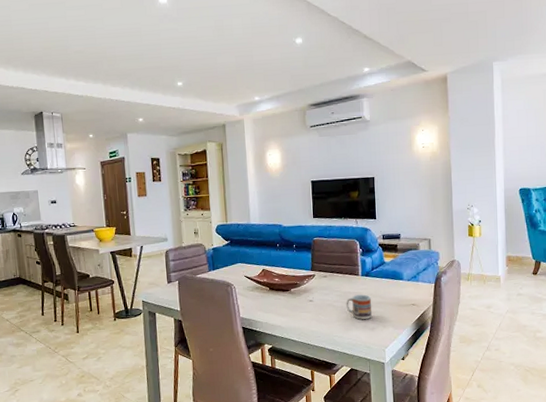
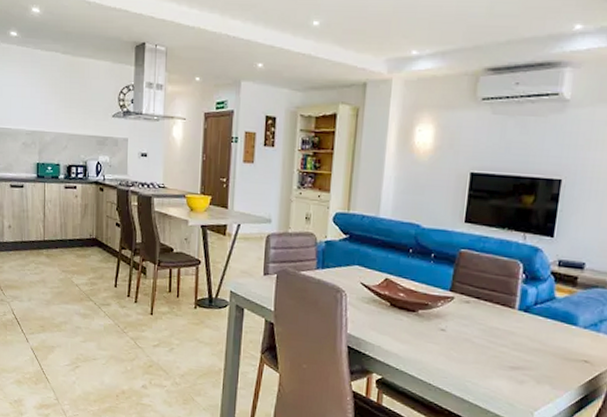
cup: present [346,294,372,320] -> none [489,333,528,368]

